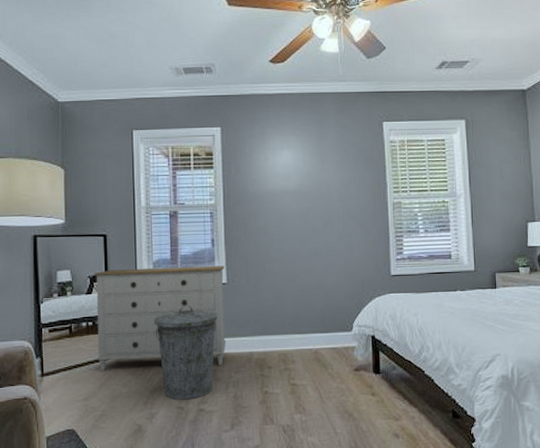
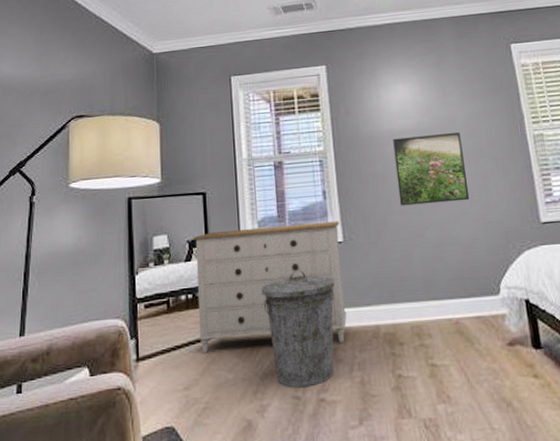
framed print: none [275,196,336,256] -> present [393,132,470,206]

